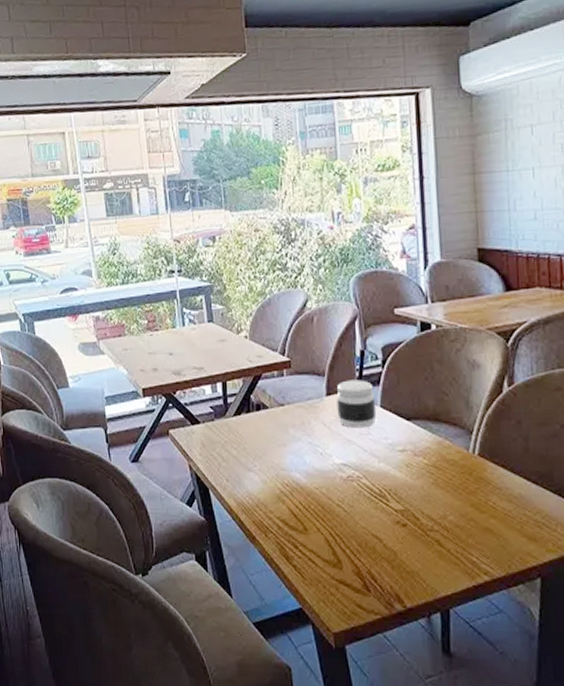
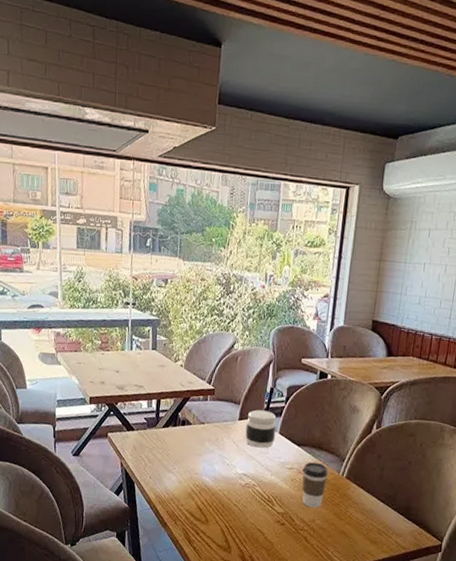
coffee cup: none [419,439,454,500] -> present [302,461,328,508]

